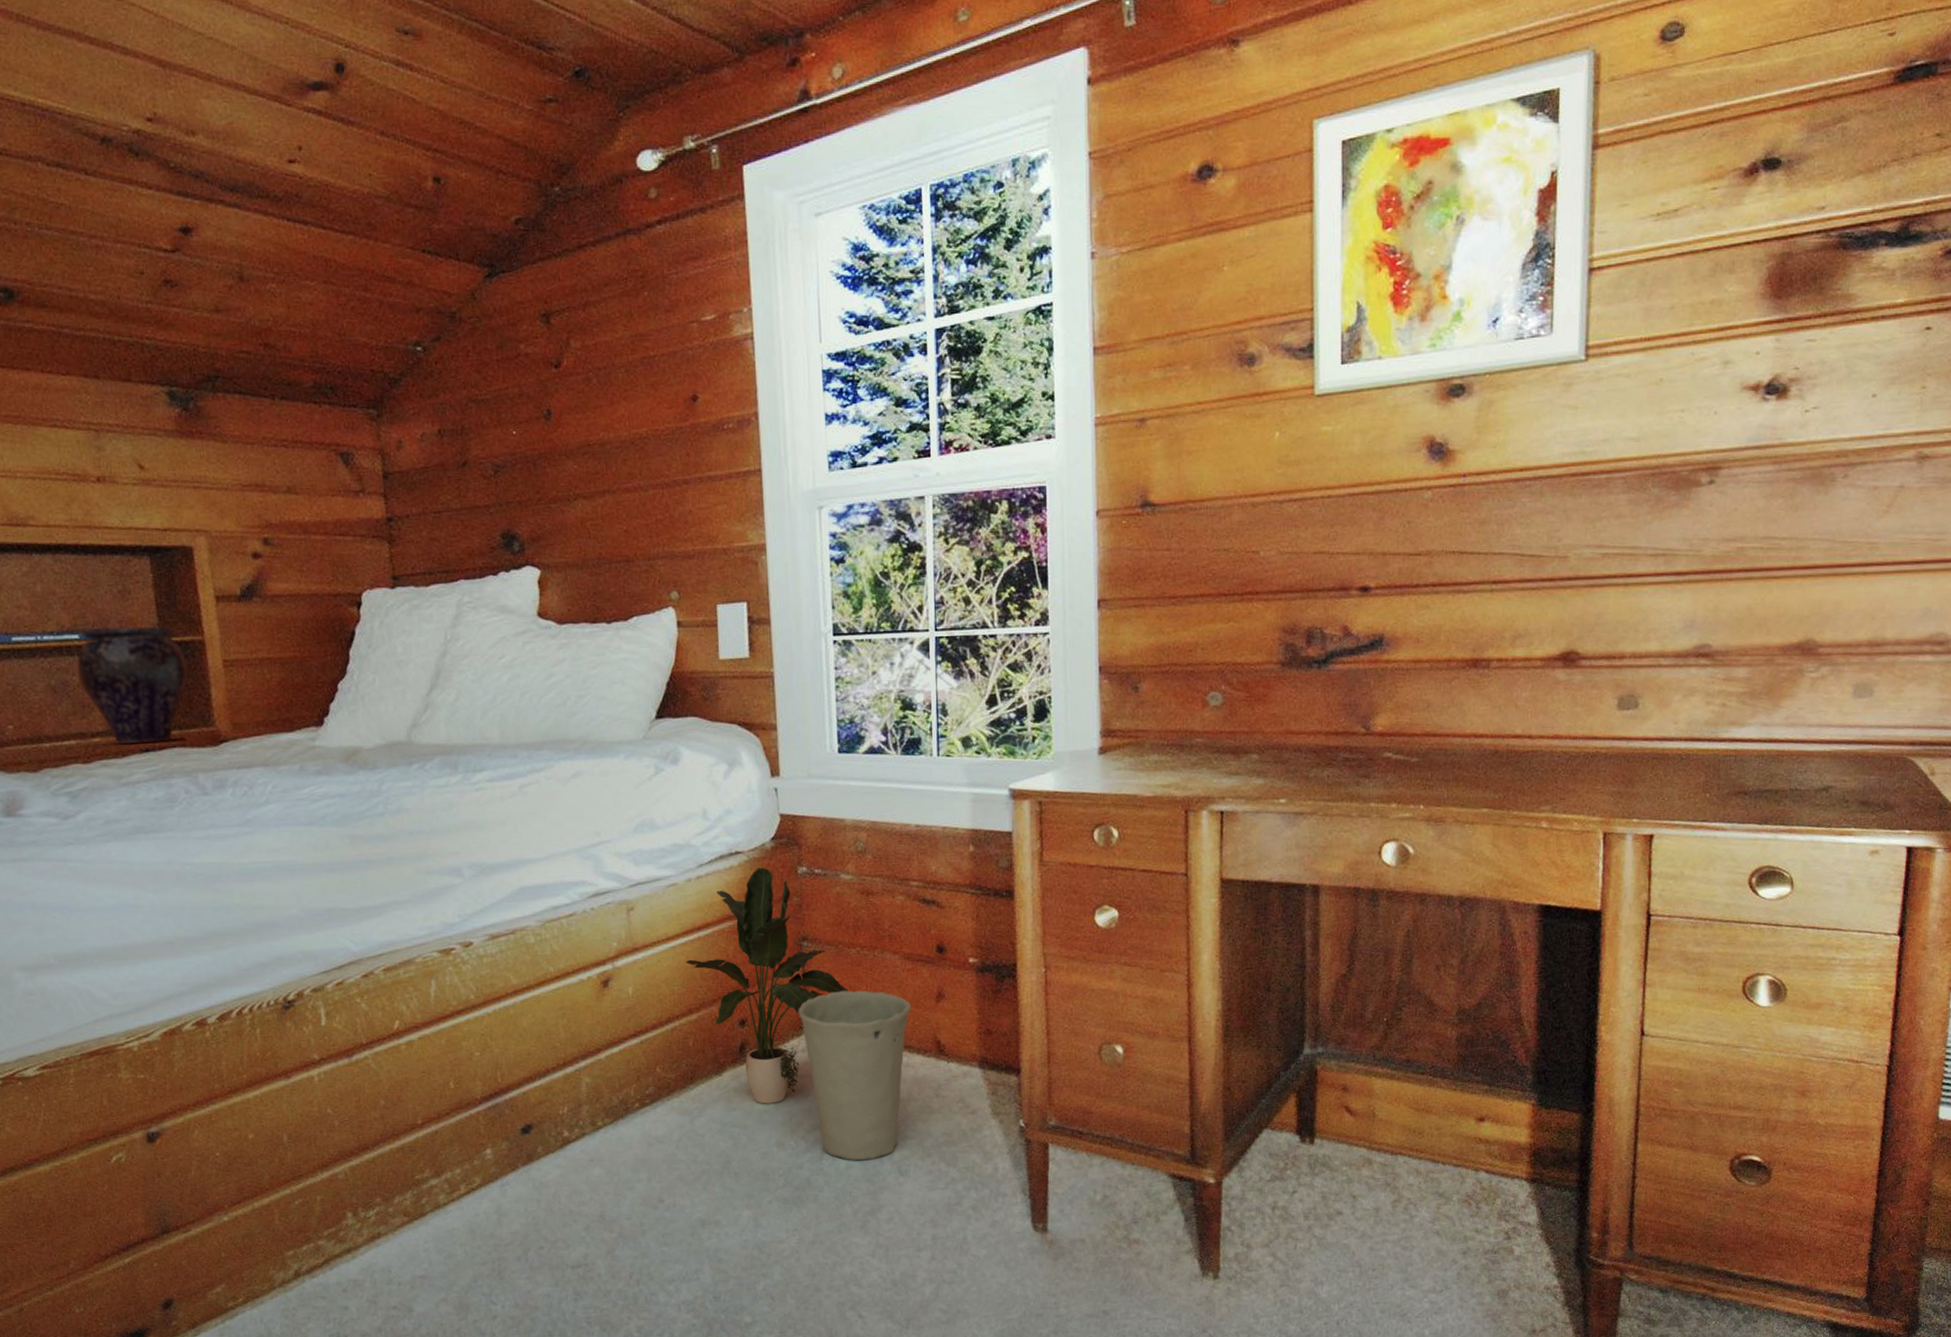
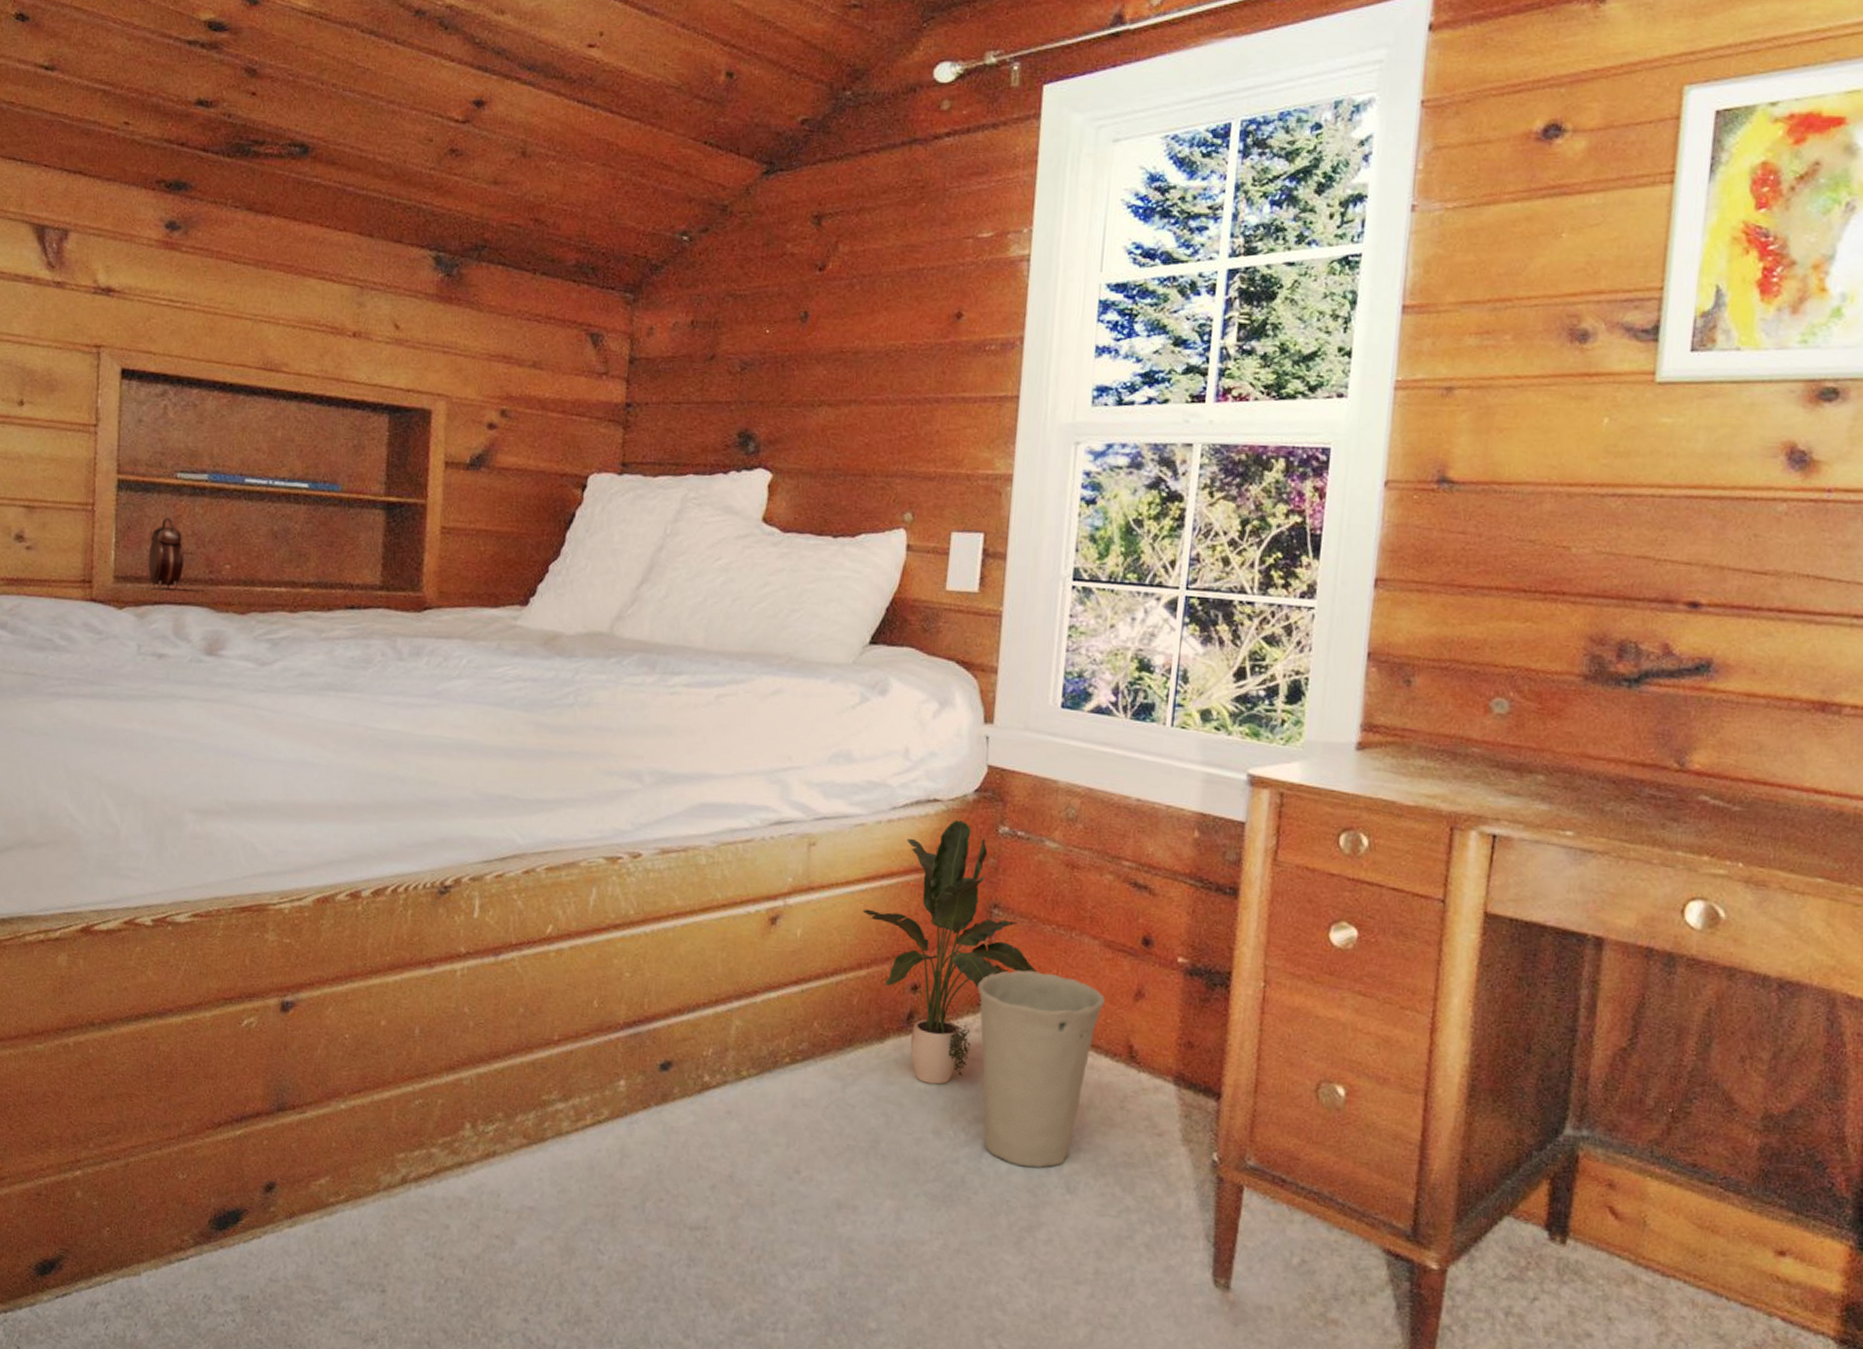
vase: present [76,625,189,745] -> none [300,479,407,601]

